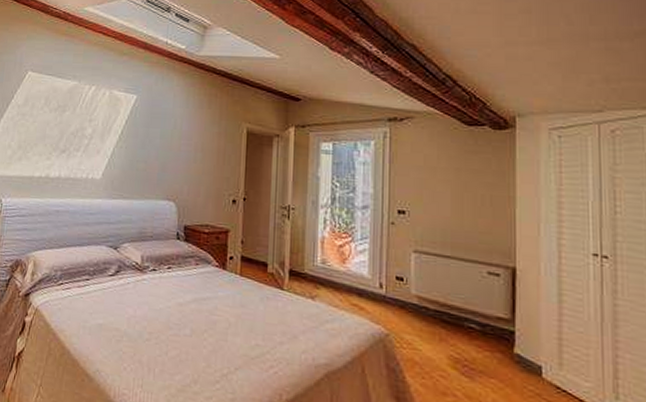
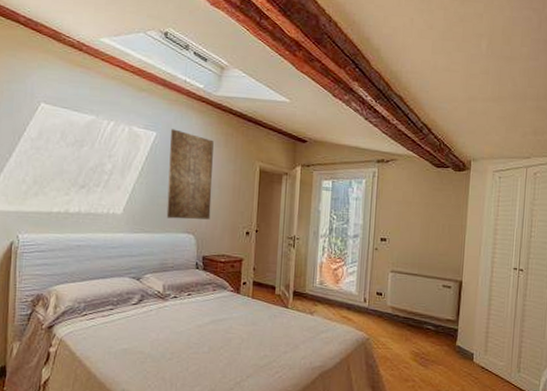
wall art: none [146,91,196,186] -> present [166,129,214,220]

